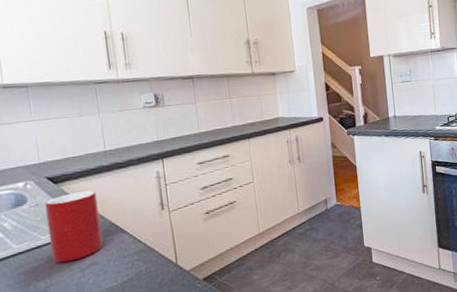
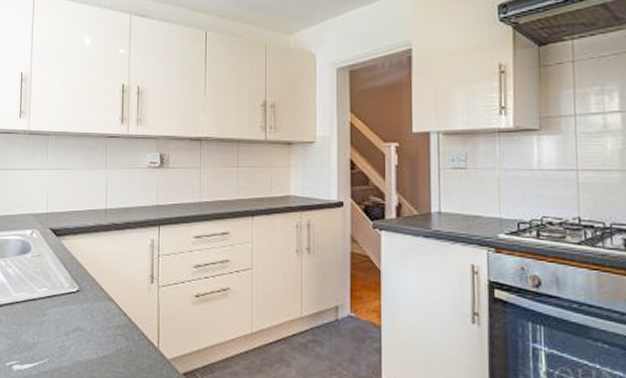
cup: present [44,190,103,263] -> none [43,249,92,322]

